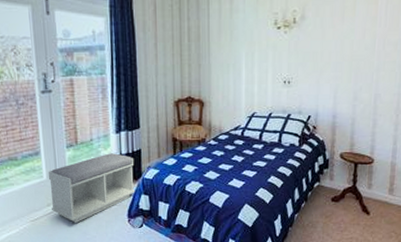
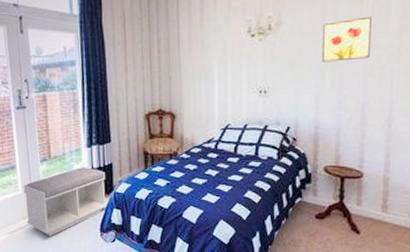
wall art: none [340,15,385,56] -> present [321,16,372,63]

